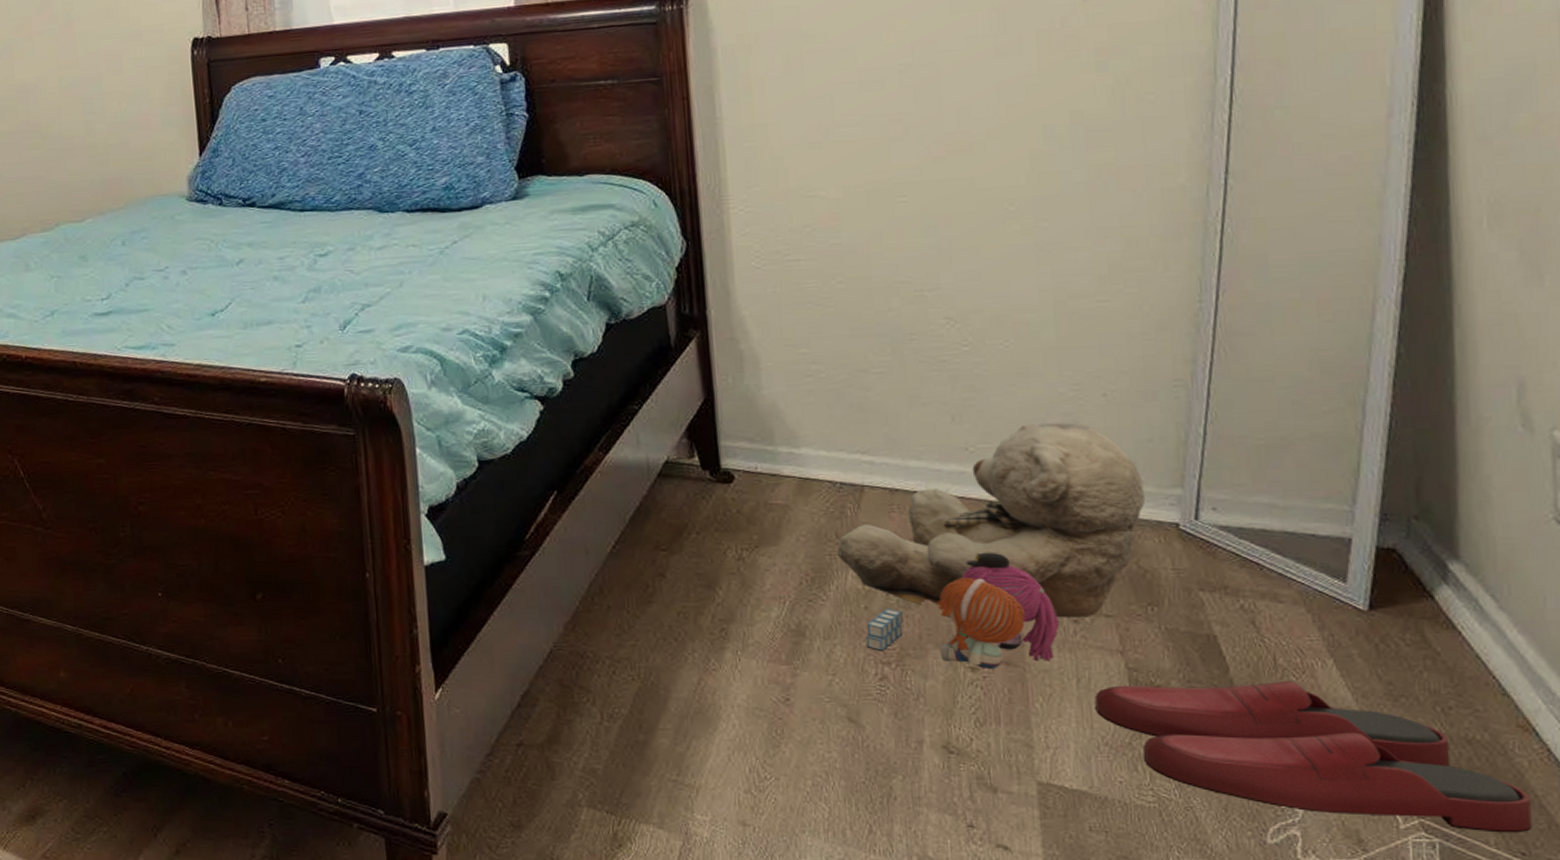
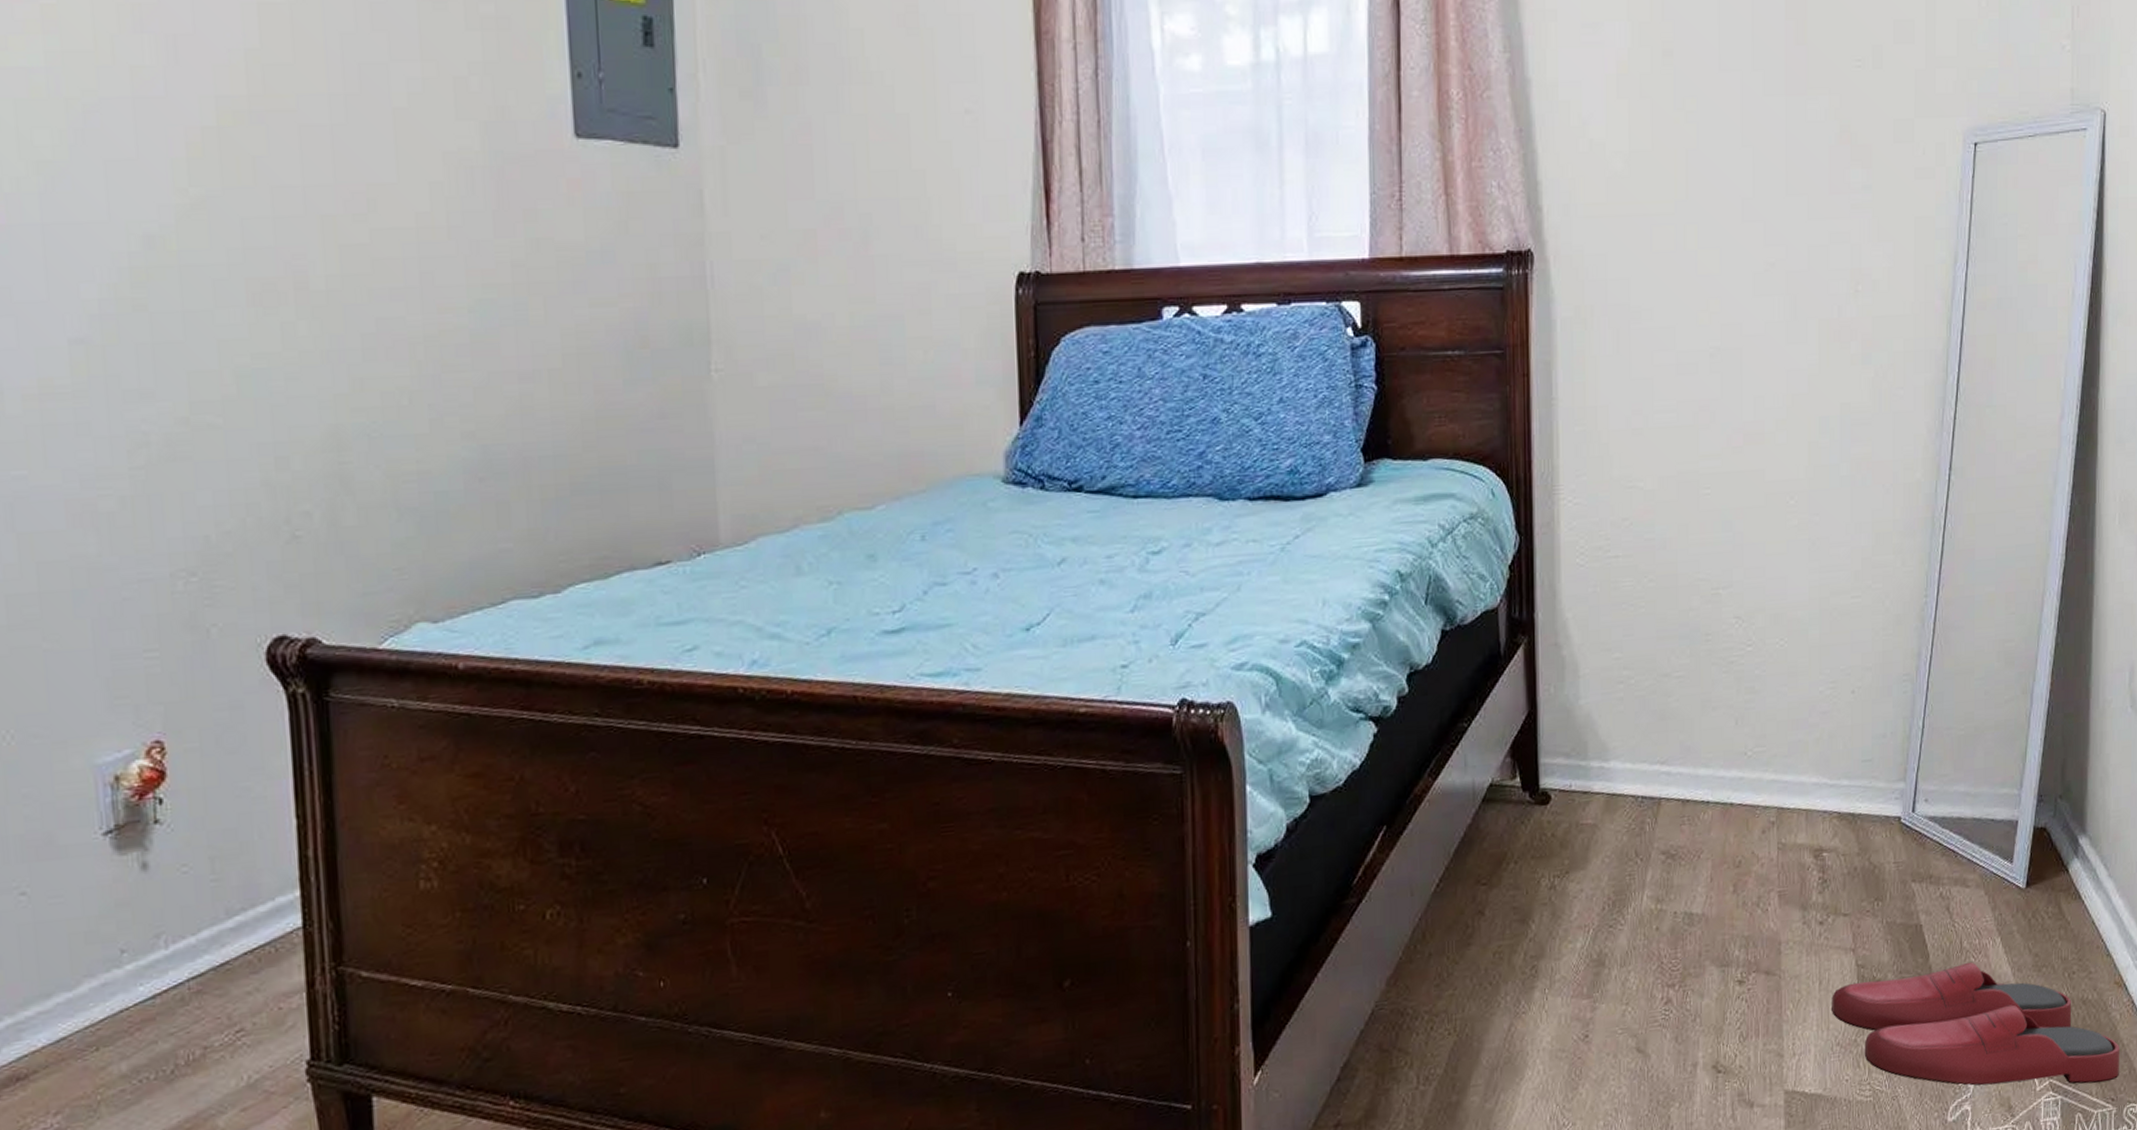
teddy bear: present [836,420,1146,618] -> none [1635,718,1878,921]
rag doll: present [865,552,1059,668] -> none [1655,859,1808,981]

